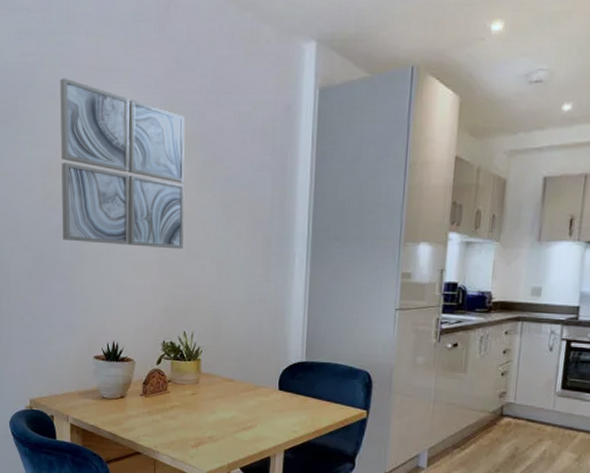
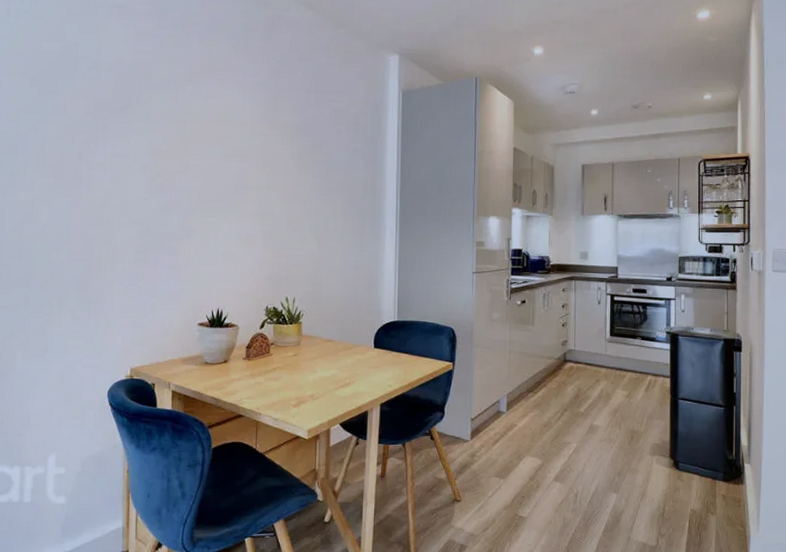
wall art: present [60,78,185,250] -> none [170,74,288,223]

